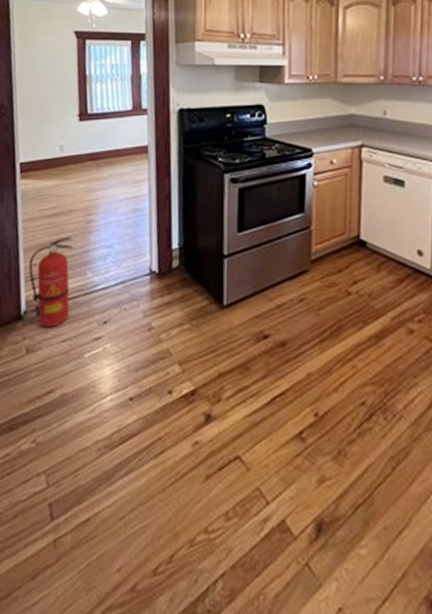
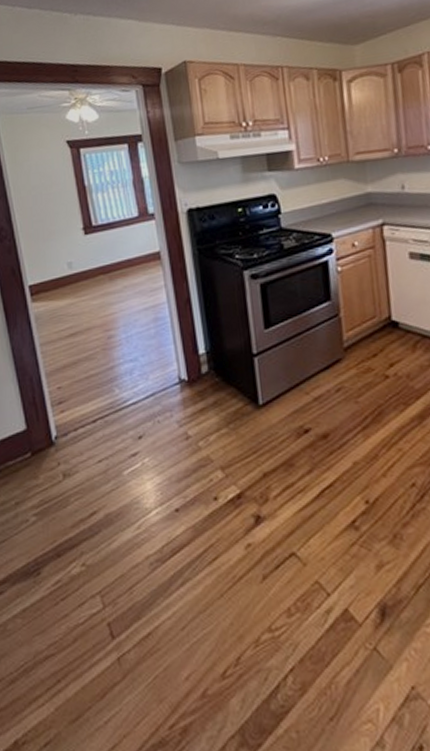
fire extinguisher: present [29,236,74,328] -> none [53,354,103,451]

